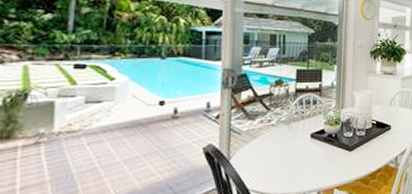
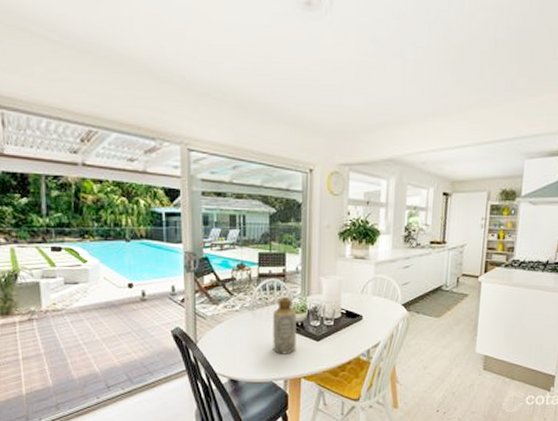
bottle: none [307,111,331,166] -> present [273,297,297,354]

